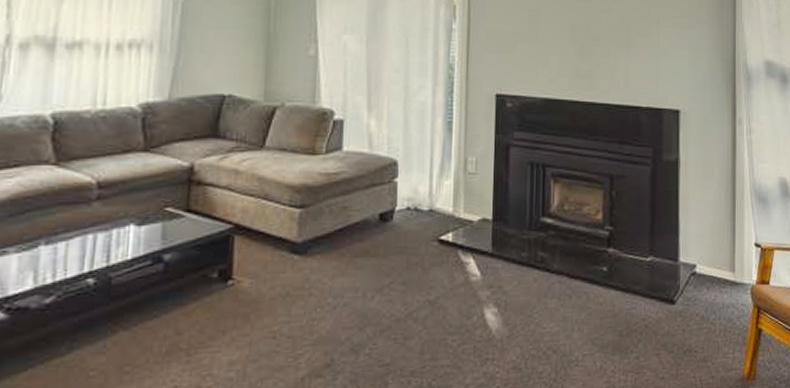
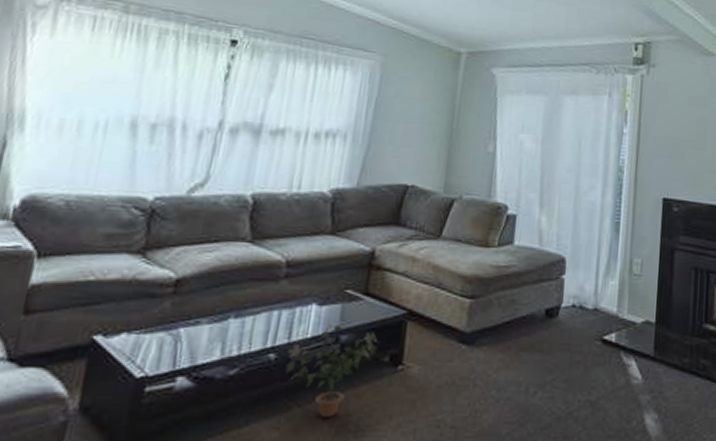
potted plant: none [103,244,204,340] -> present [284,324,378,419]

